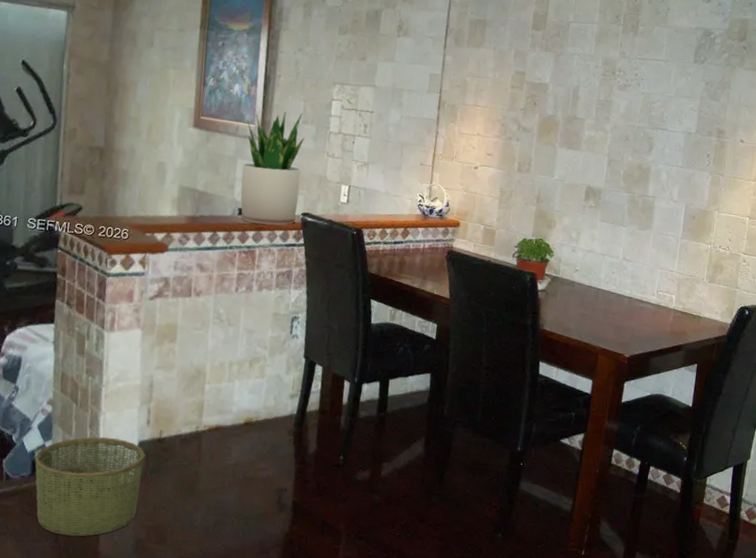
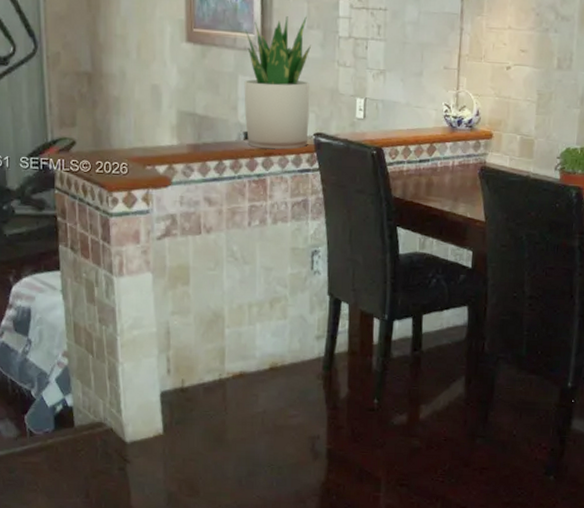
basket: present [34,437,146,537] -> none [56,389,169,492]

